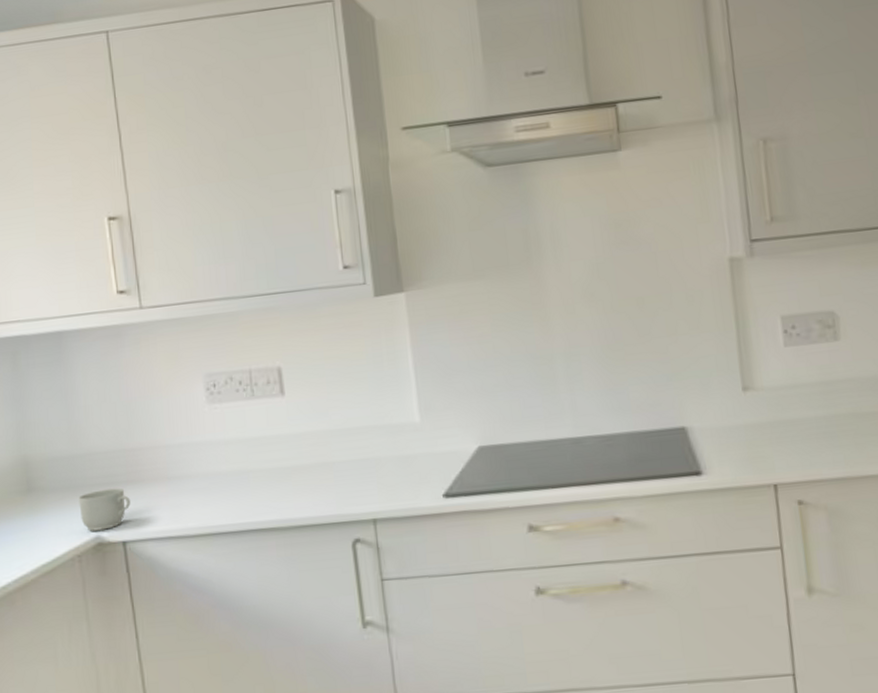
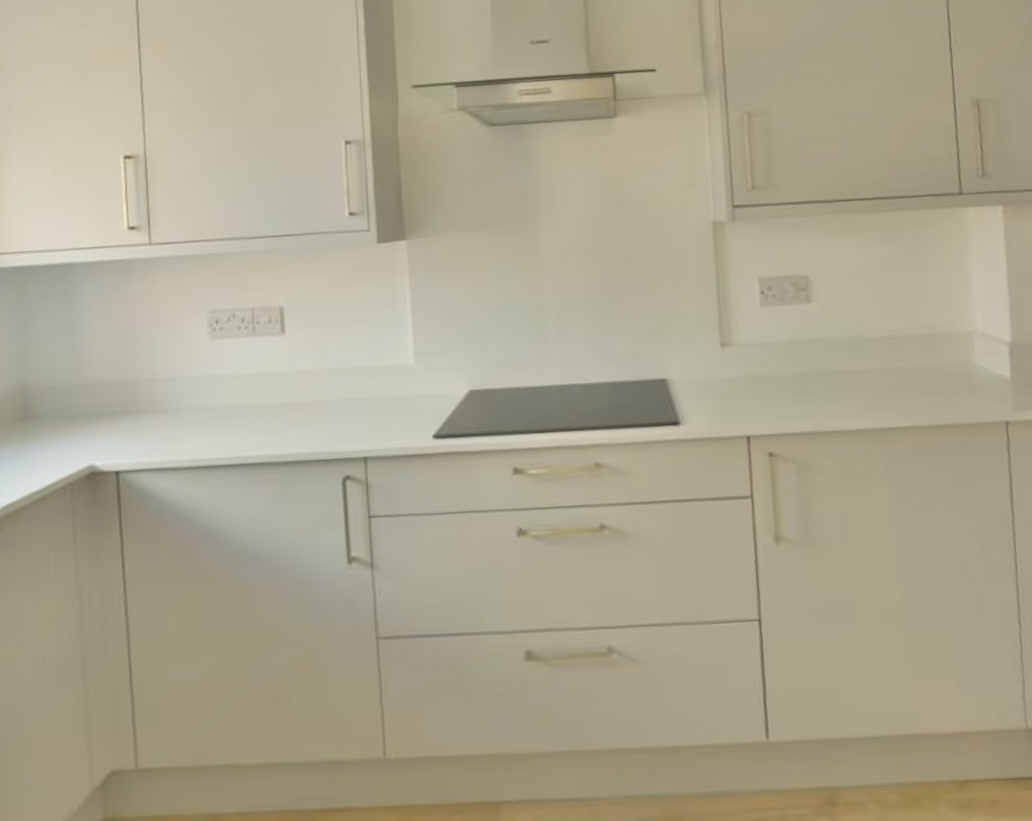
mug: present [78,487,131,531] -> none [75,418,127,460]

